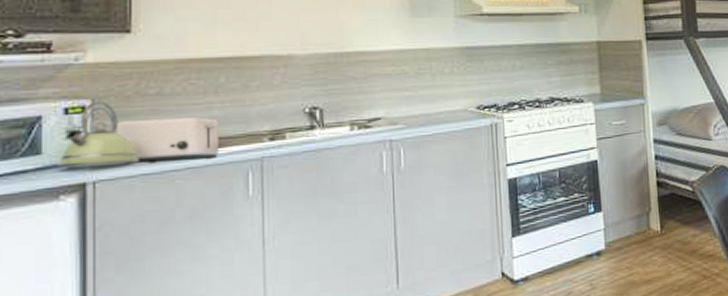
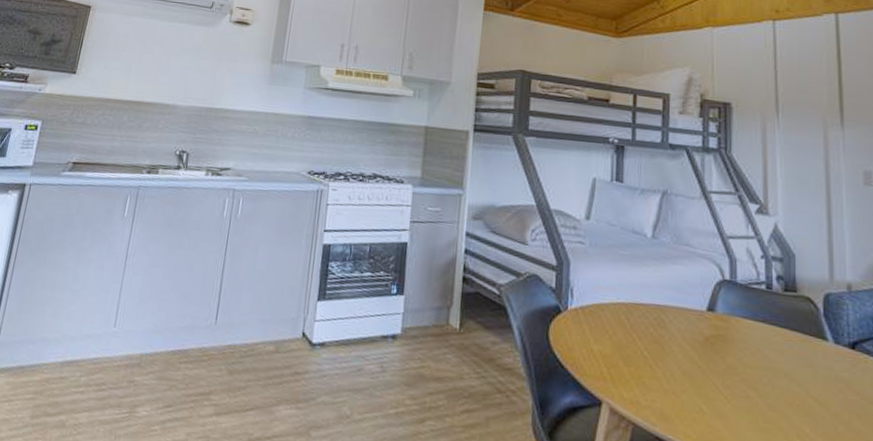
kettle: present [56,102,139,168] -> none [12,123,62,175]
toaster: present [116,117,219,164] -> none [51,140,116,182]

